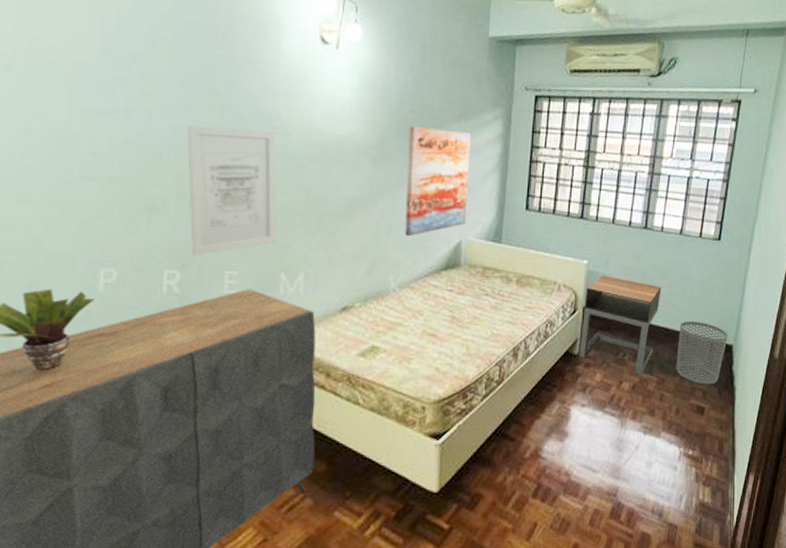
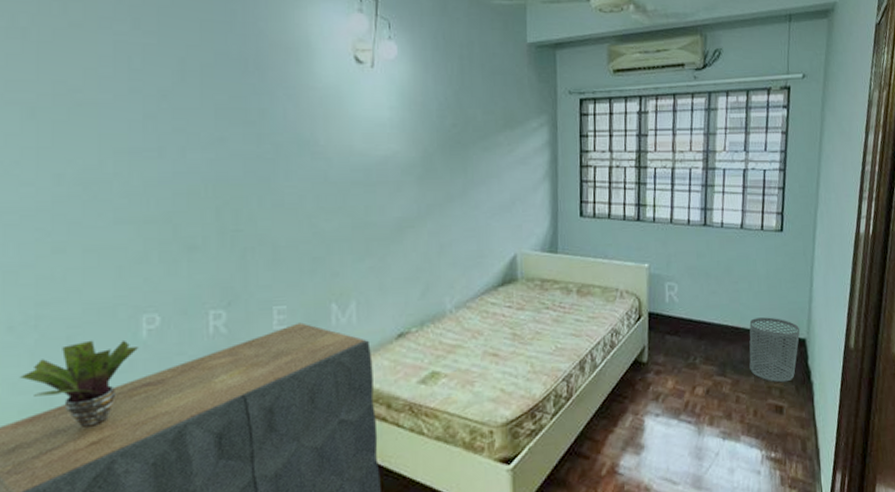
wall art: present [187,125,277,257] -> none [224,157,325,294]
wall art: present [405,125,471,237] -> none [453,140,520,255]
nightstand: present [579,275,662,375] -> none [648,277,727,379]

